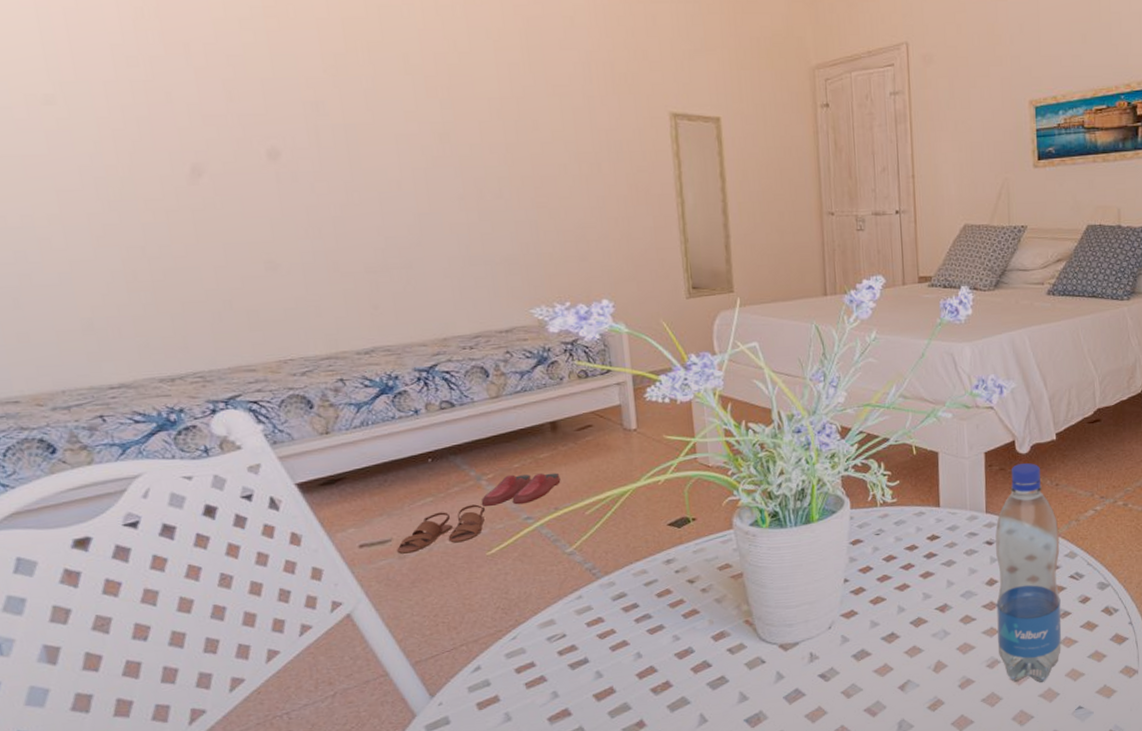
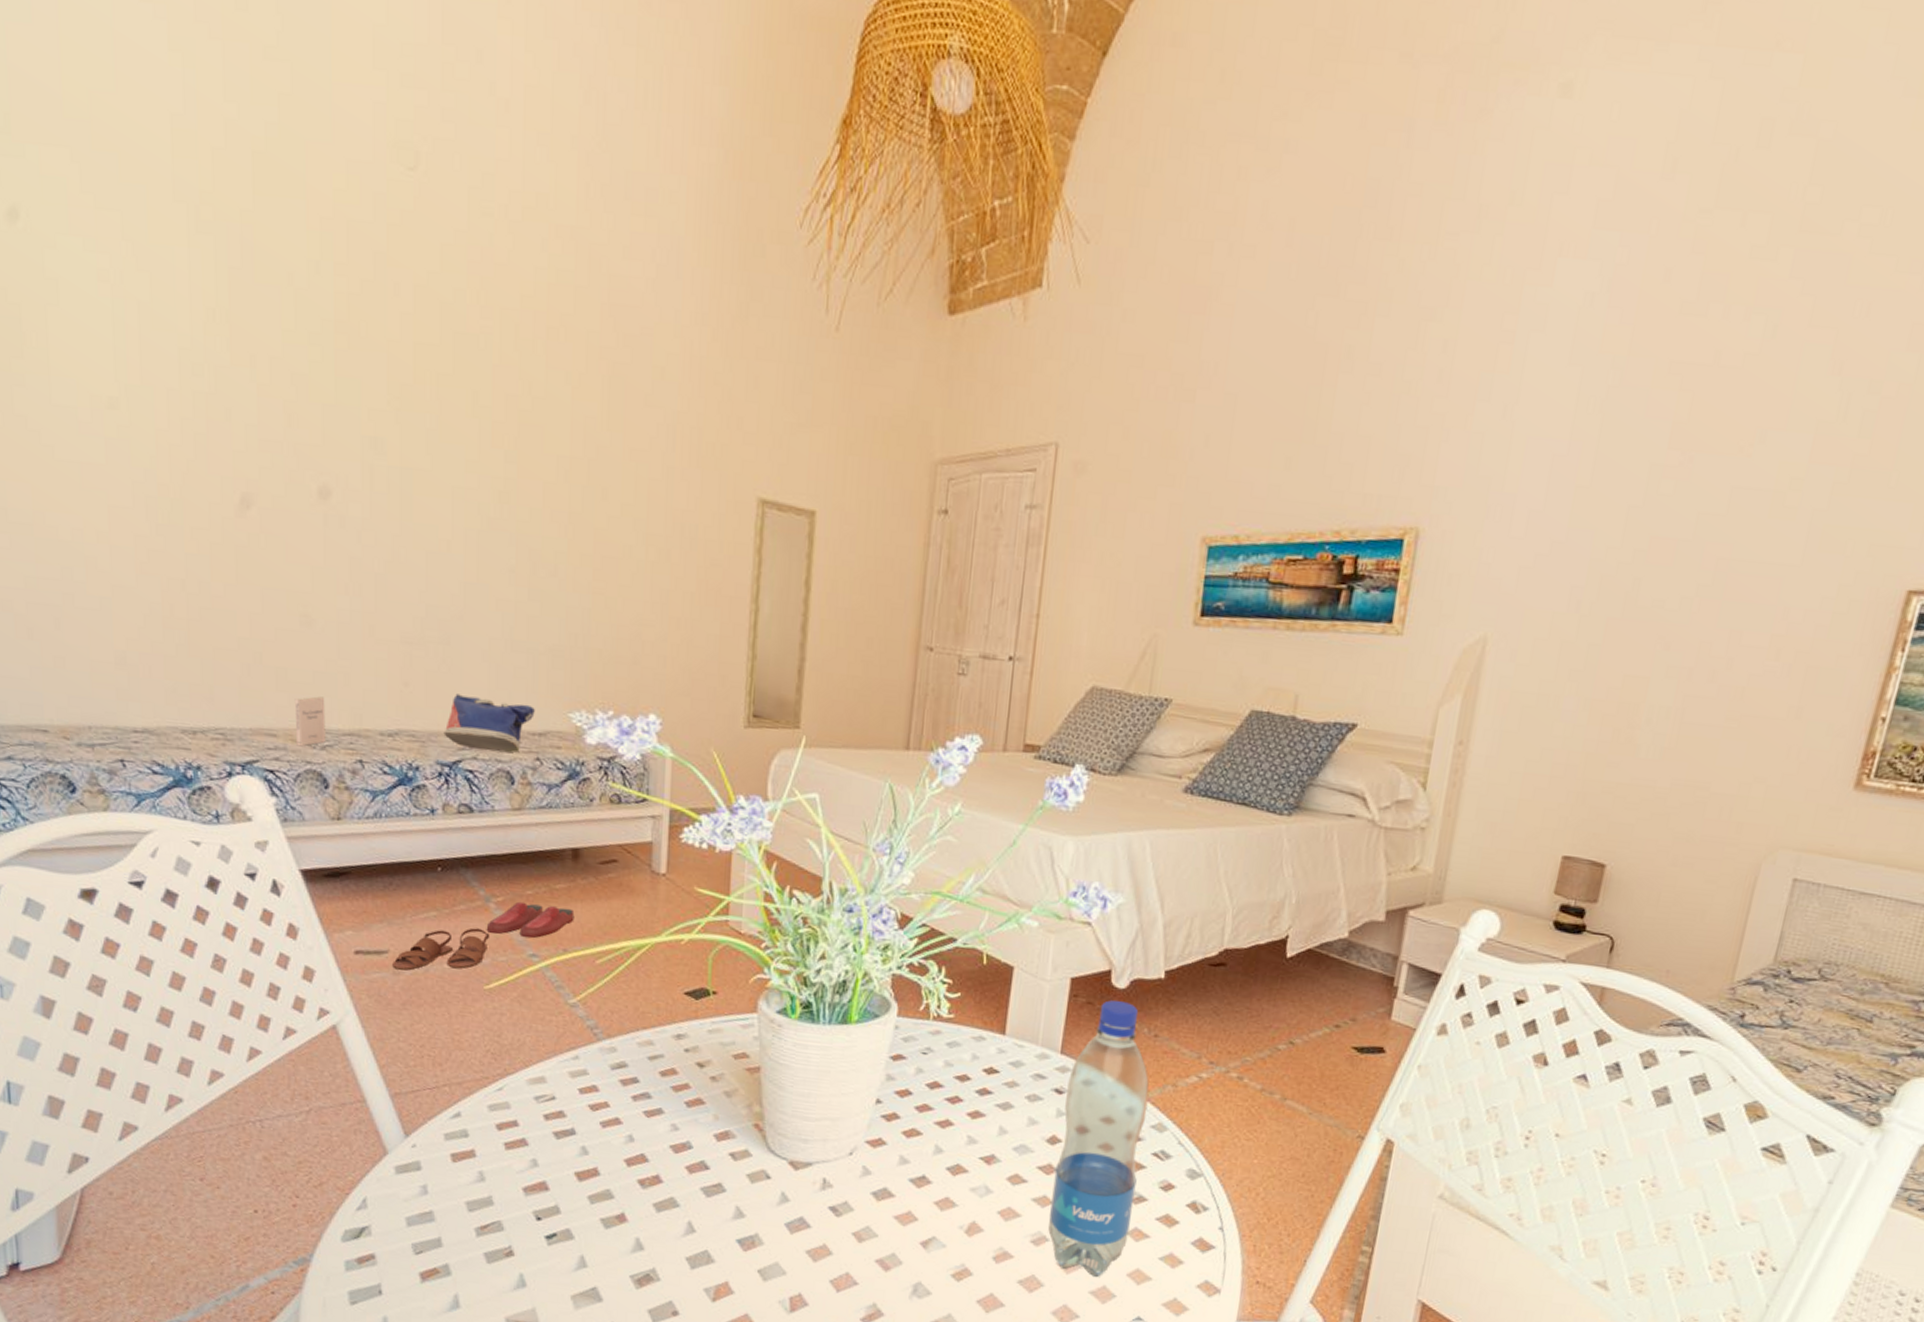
book: none [269,330,305,376] -> present [294,696,326,747]
tote bag: none [417,308,499,353] -> present [444,693,535,753]

